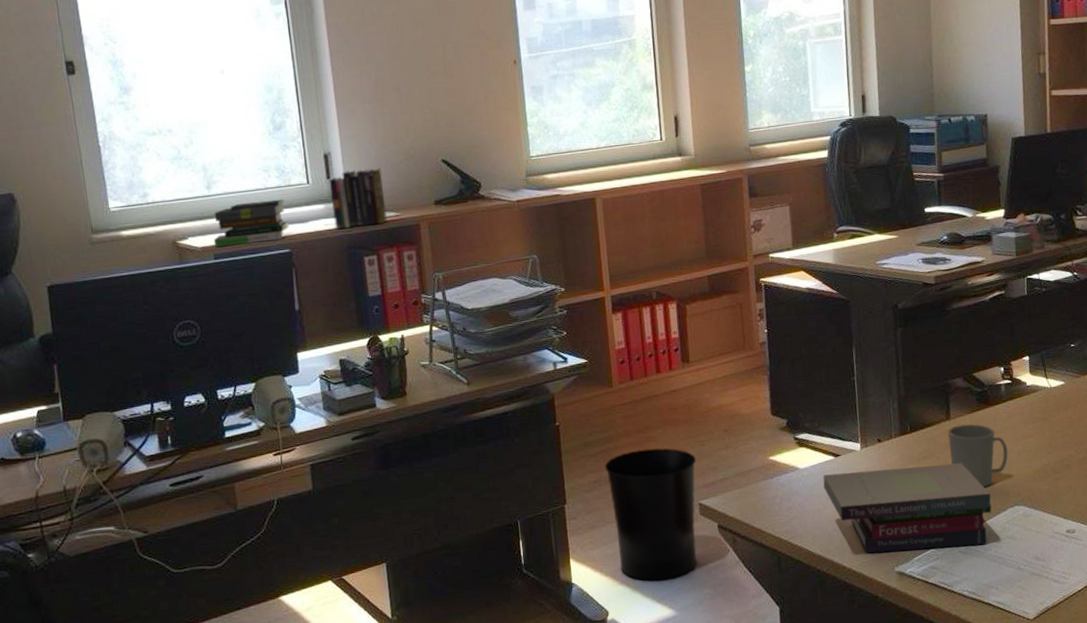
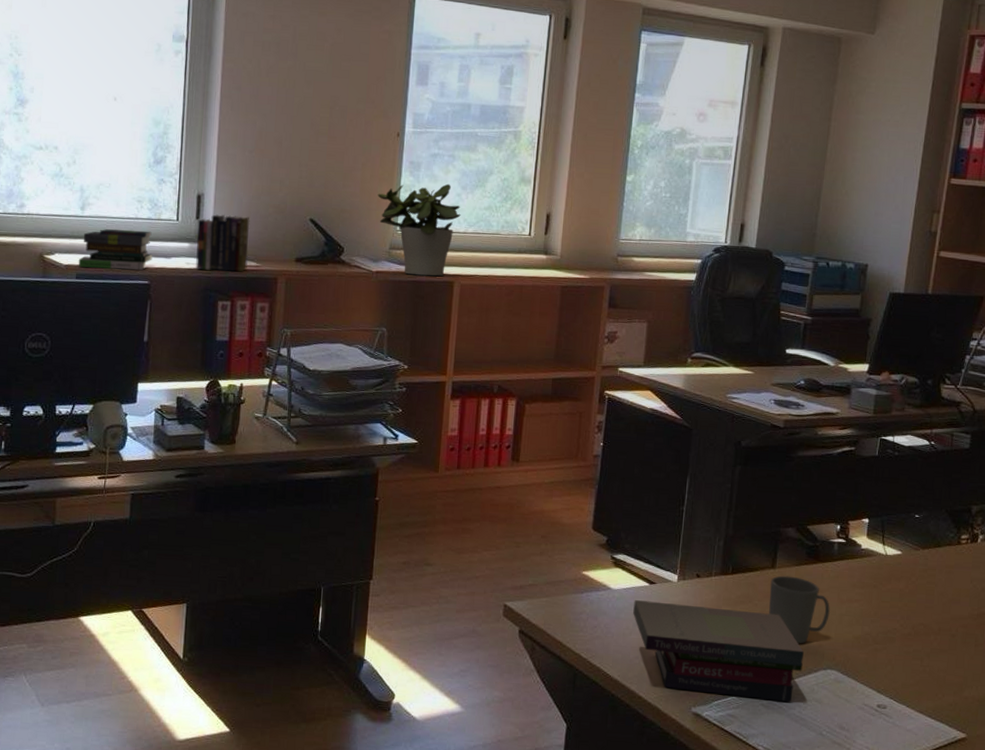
potted plant: none [505,102,591,199] -> present [377,183,461,277]
waste bin: present [605,447,697,581] -> none [415,539,509,674]

